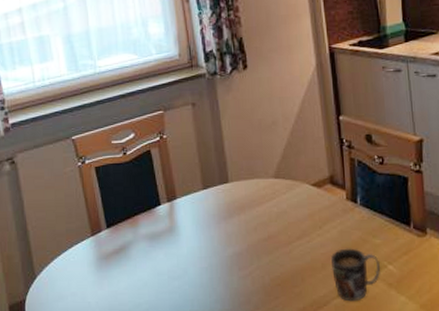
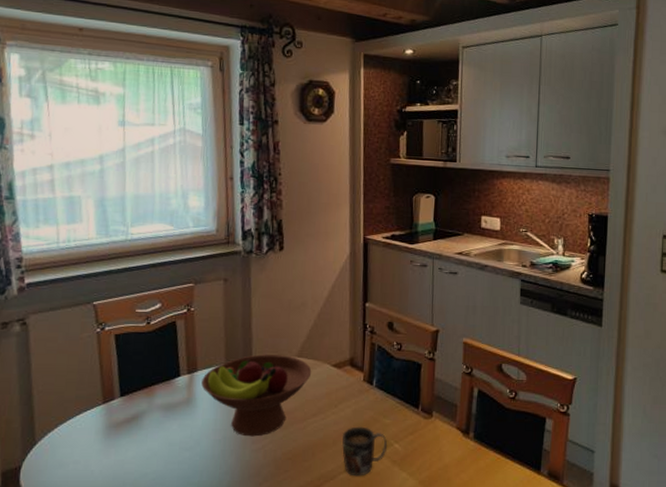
fruit bowl: none [182,177,291,263] -> present [201,354,312,437]

